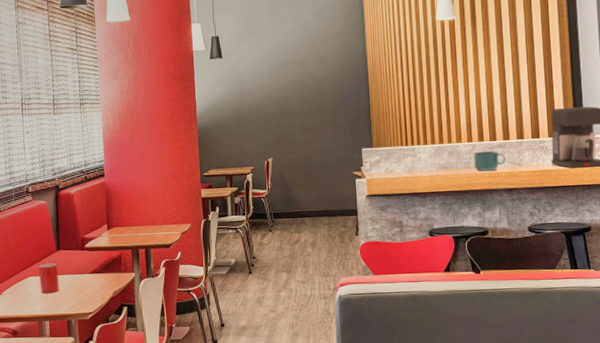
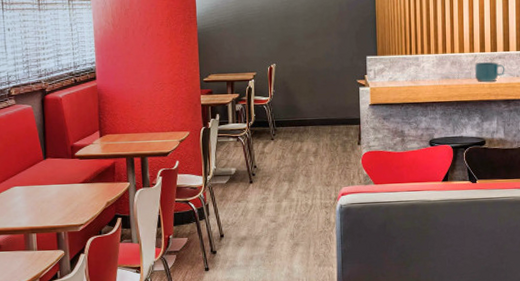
cup: present [38,263,60,293] -> none [23,172,48,204]

